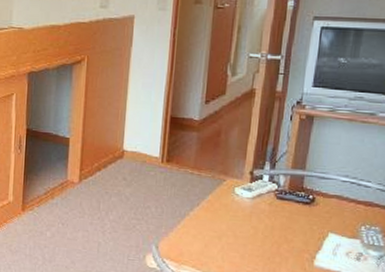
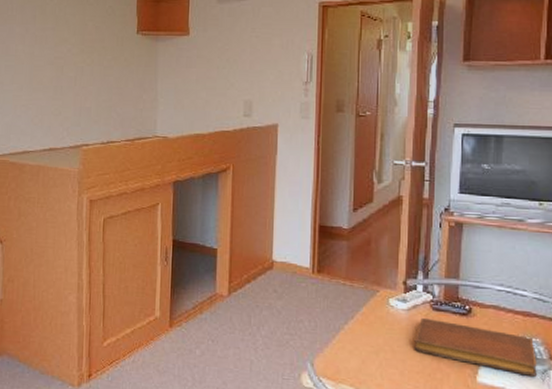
notebook: none [256,205,374,262] -> present [414,317,537,377]

